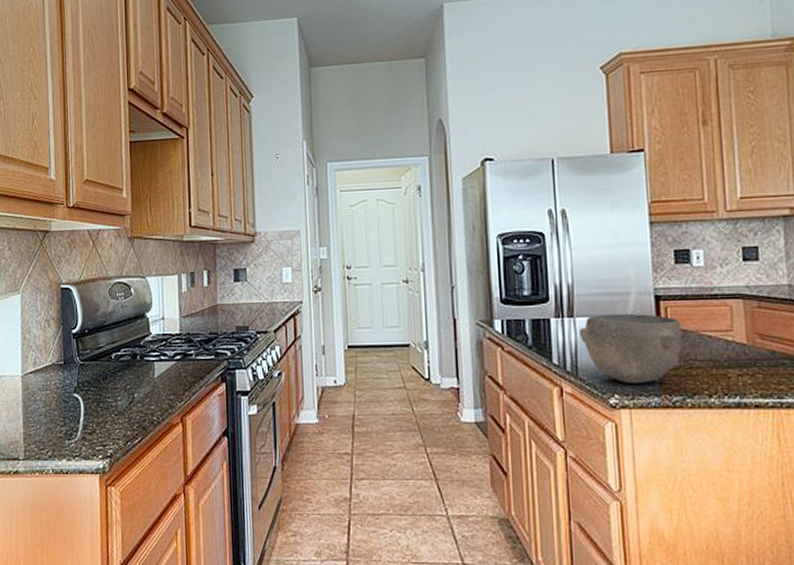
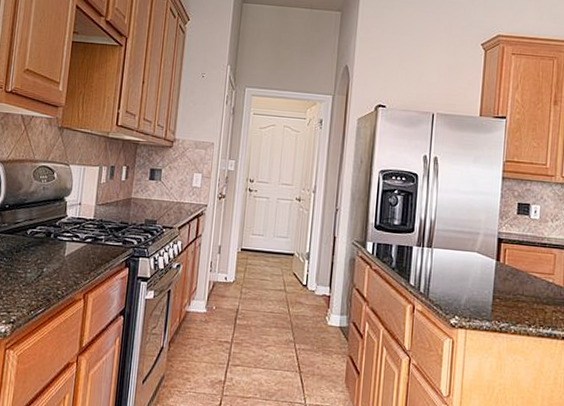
bowl: present [578,314,683,383] -> none [434,248,516,310]

